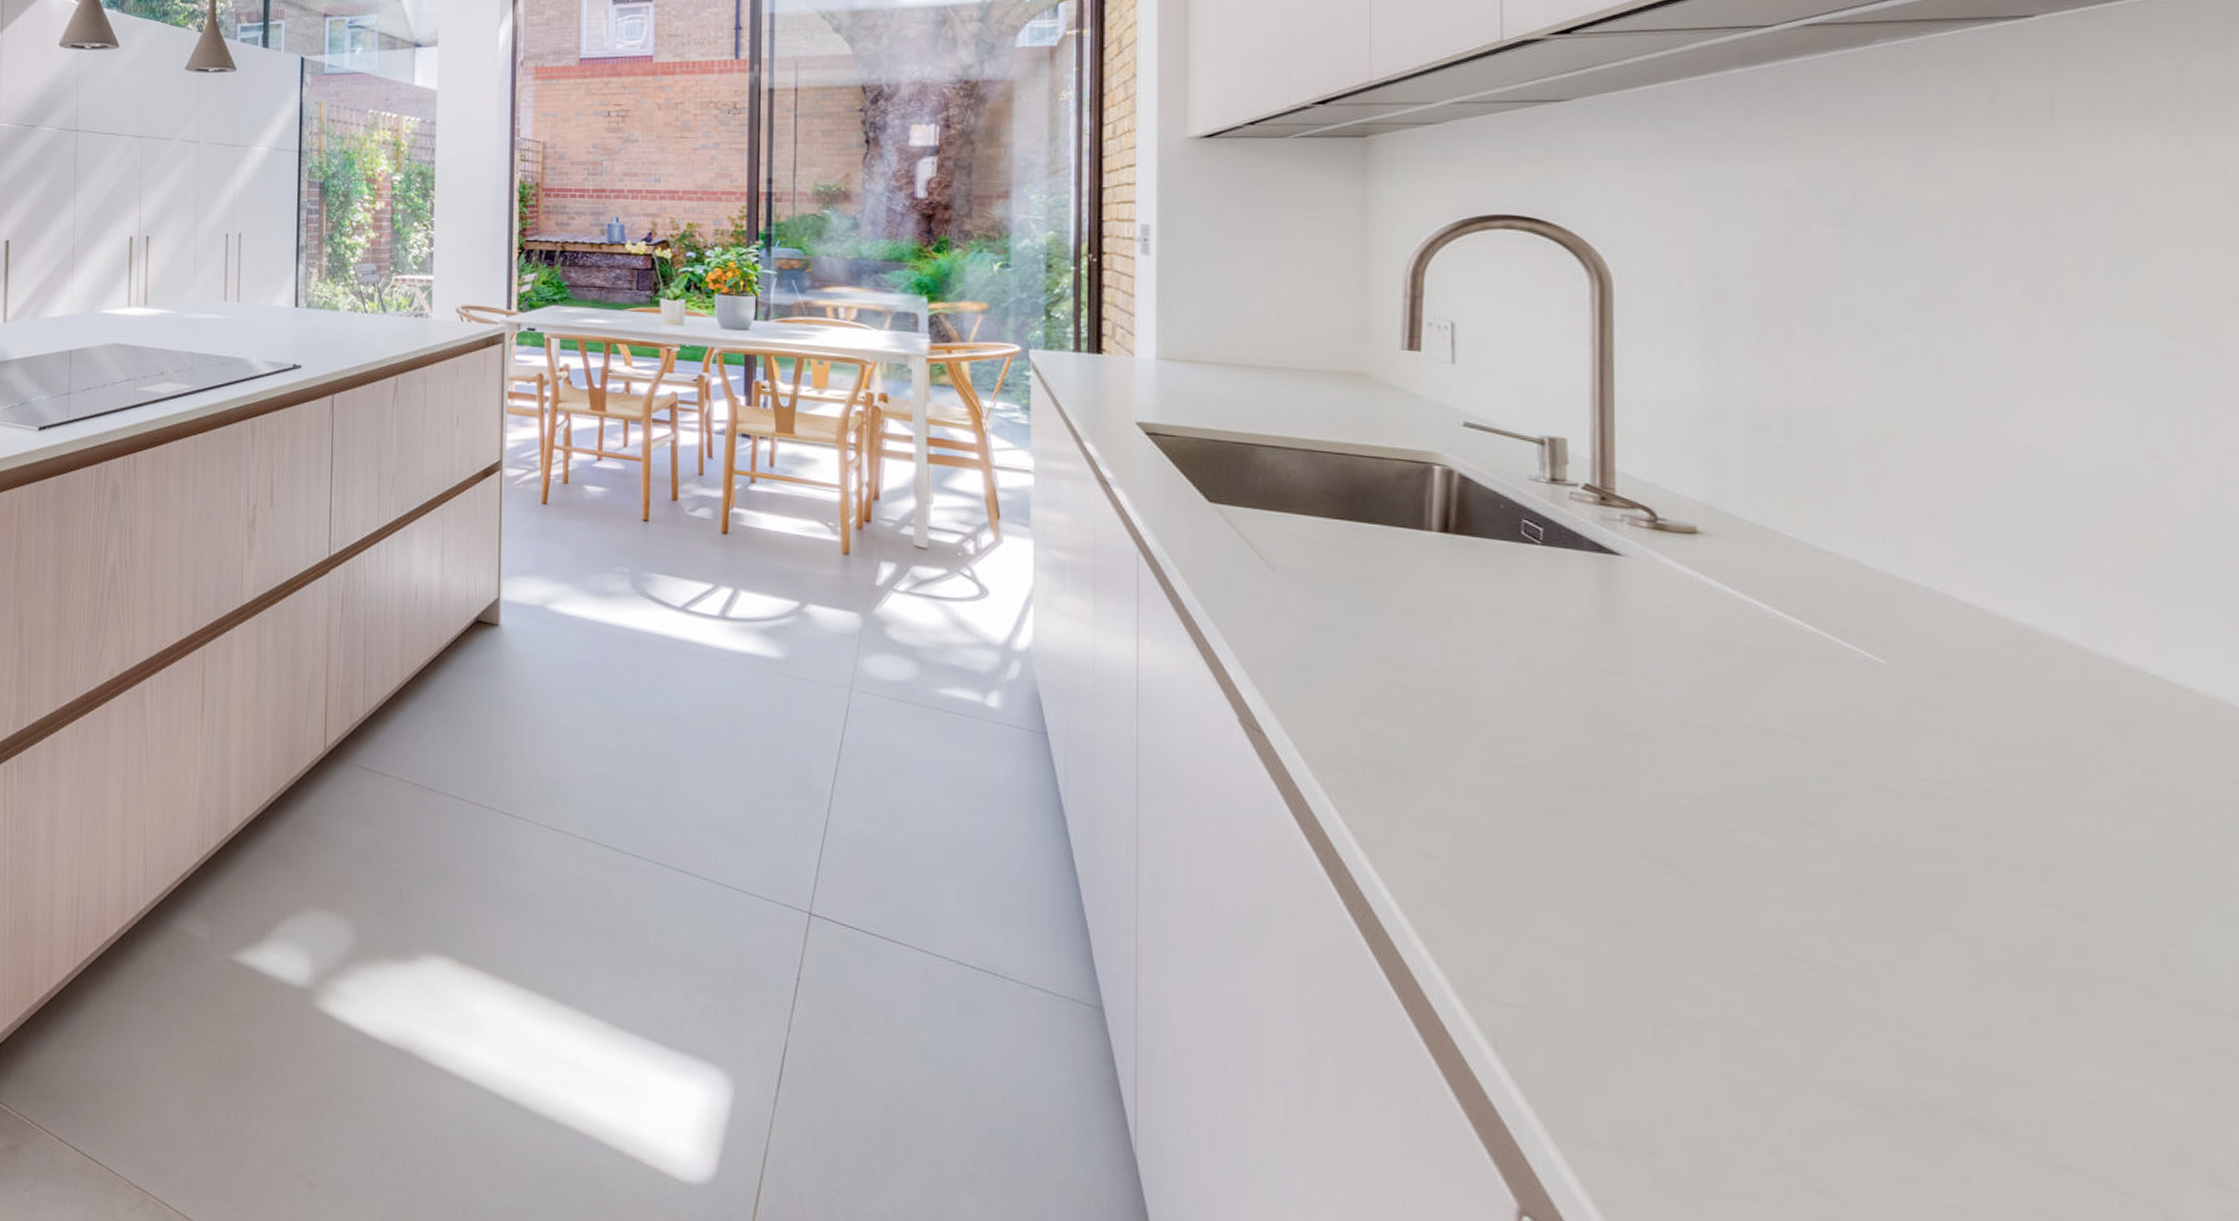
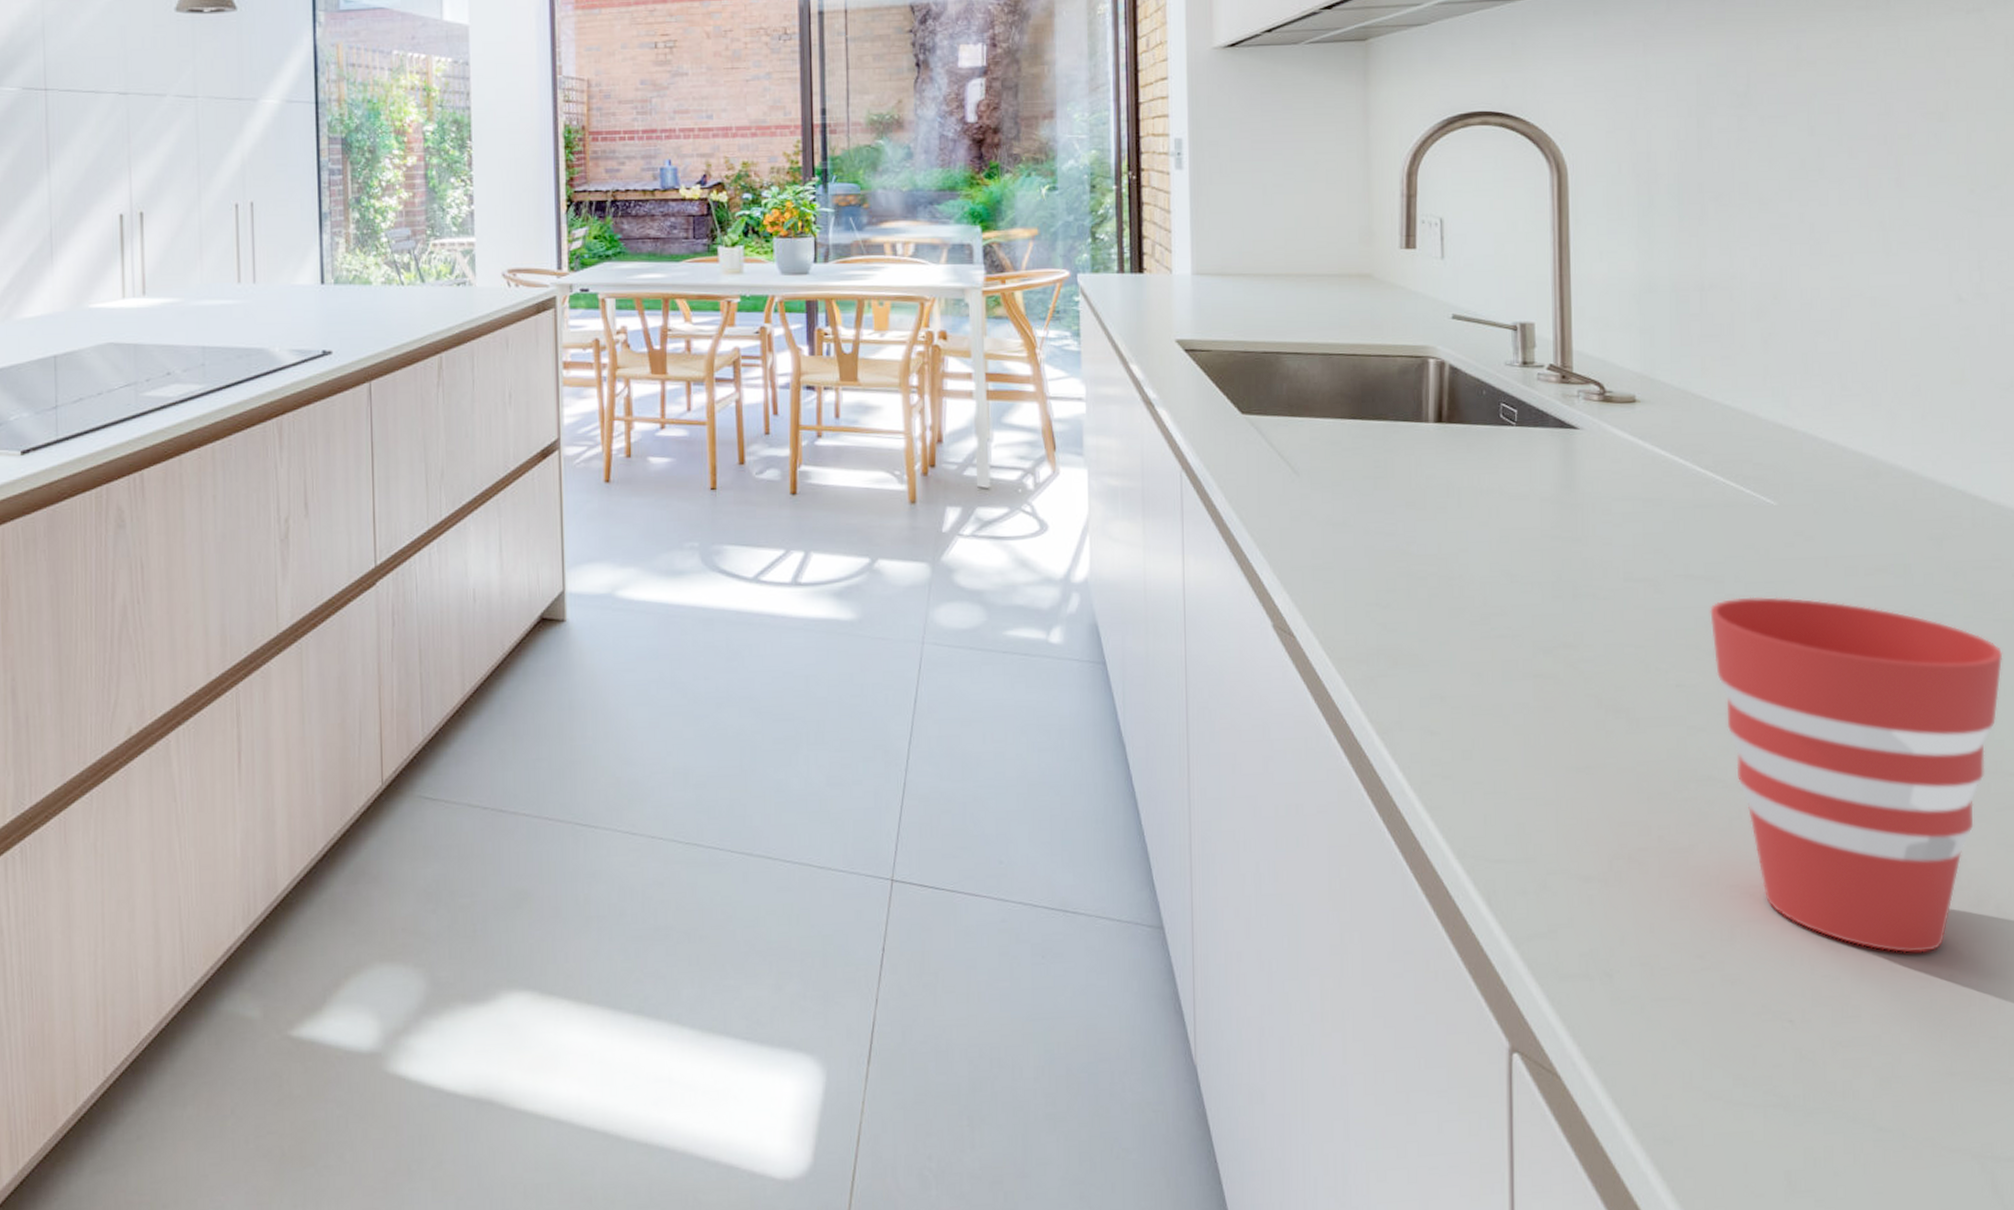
cup: none [1793,761,2218,1205] -> present [1710,597,2003,953]

